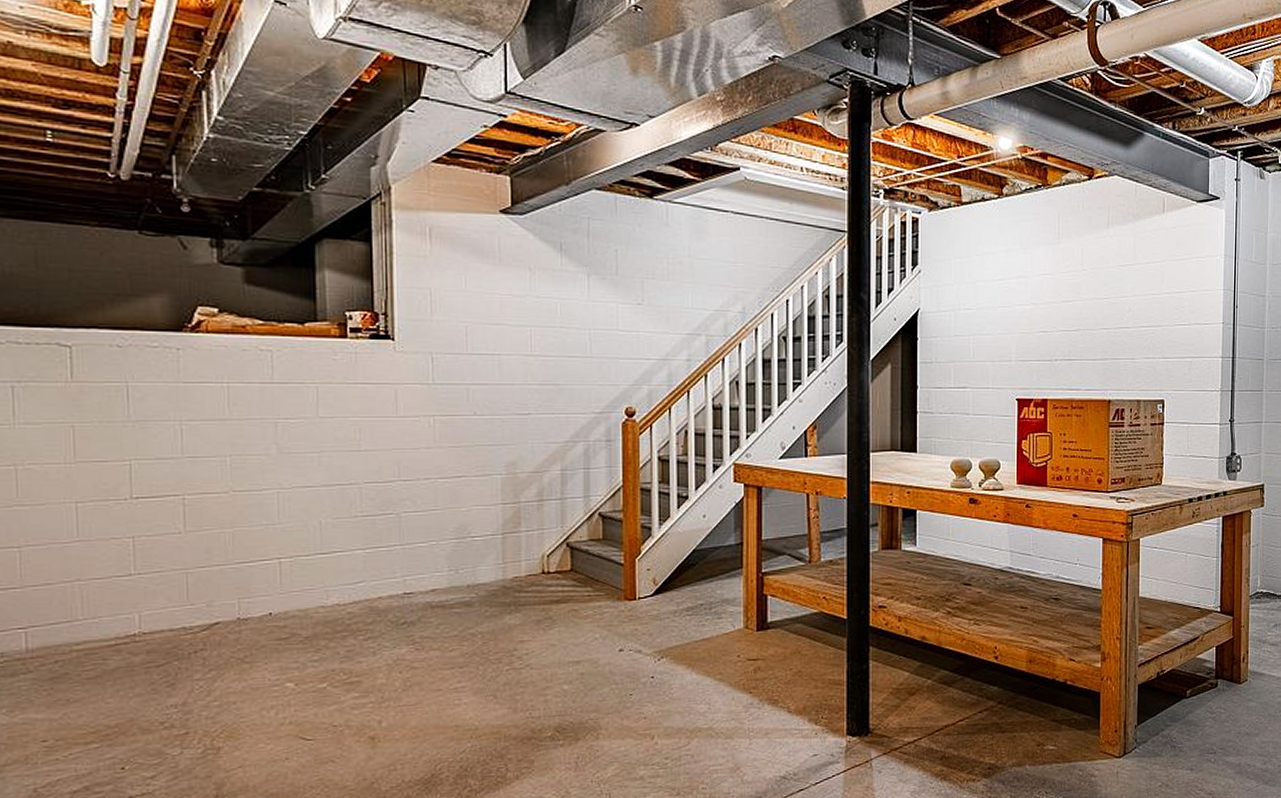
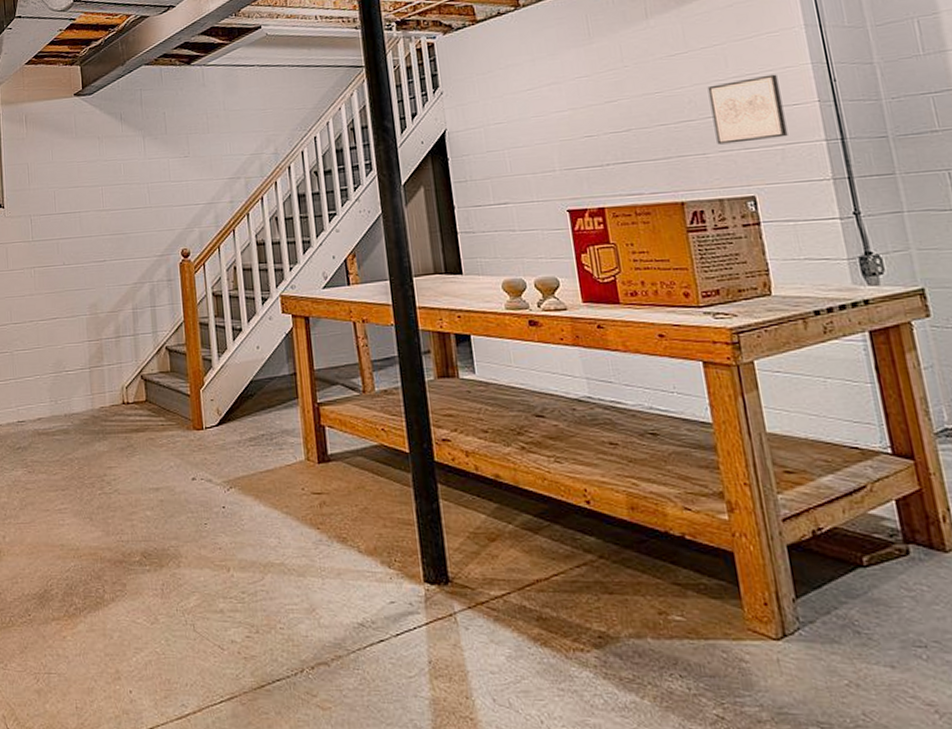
wall art: none [1144,295,1197,352] -> present [707,74,788,145]

